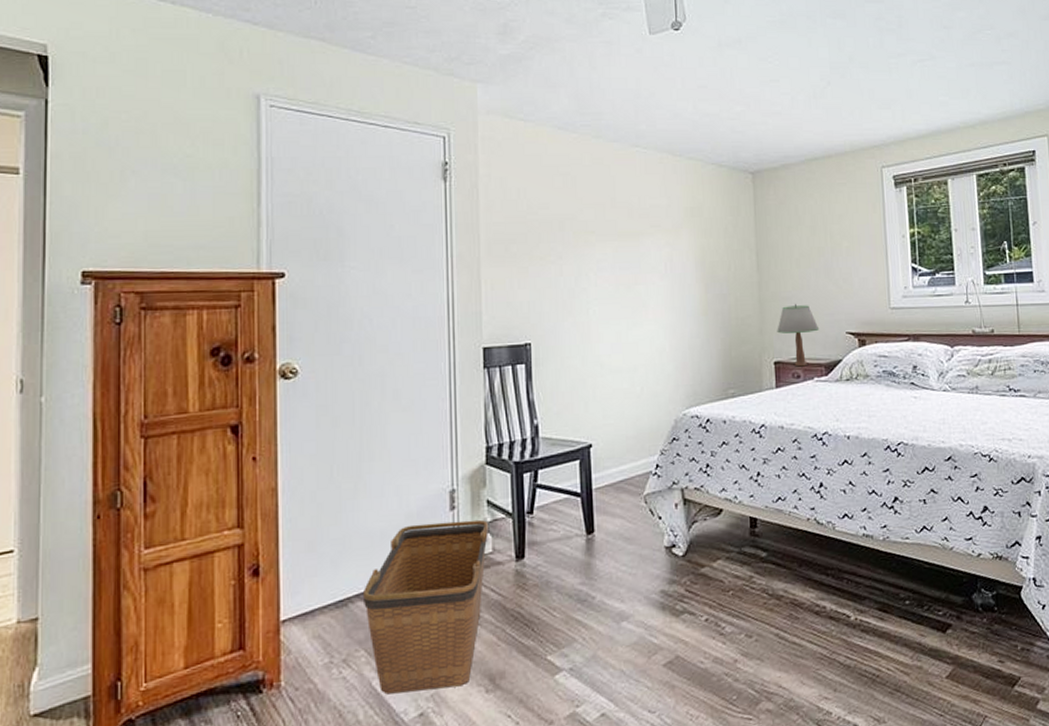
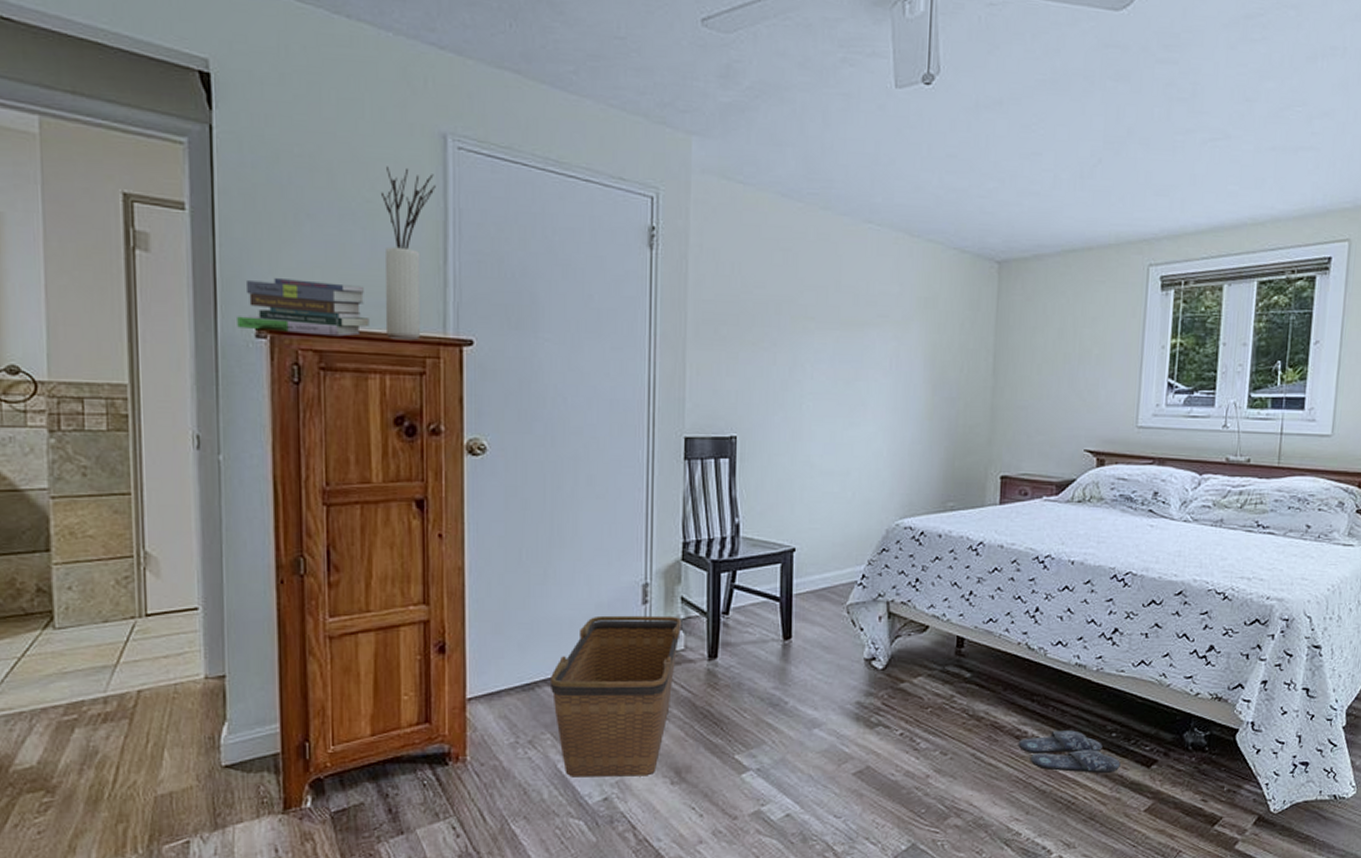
books: none [64,229,188,279] -> present [237,278,369,337]
vase: none [199,125,250,277] -> present [380,166,436,340]
table lamp: present [777,304,820,367] -> none [1007,415,1055,484]
slippers: none [818,601,917,644] -> present [1018,730,1121,773]

